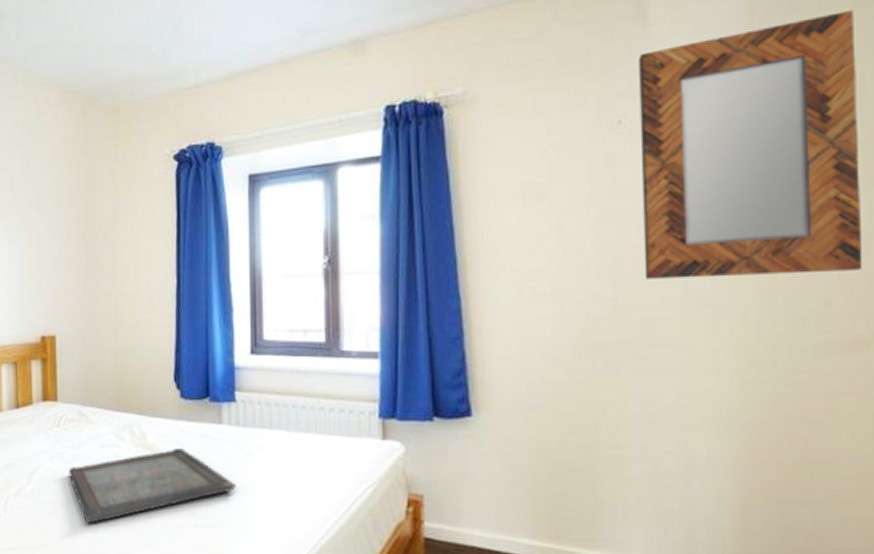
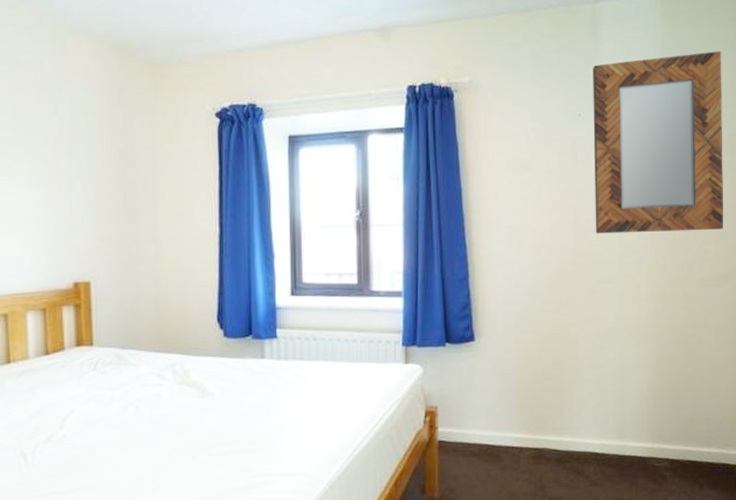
serving tray: present [68,448,236,524] -> none [106,383,277,462]

